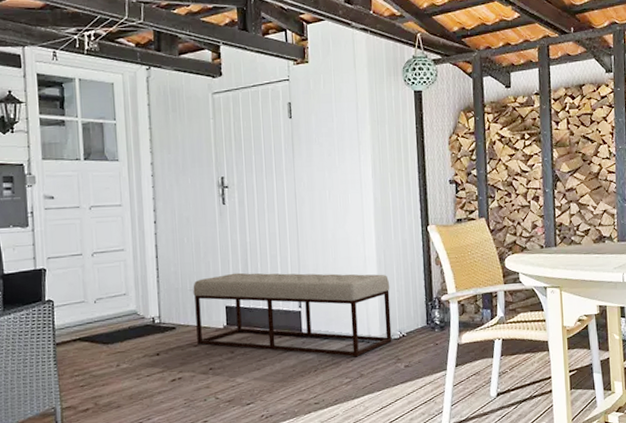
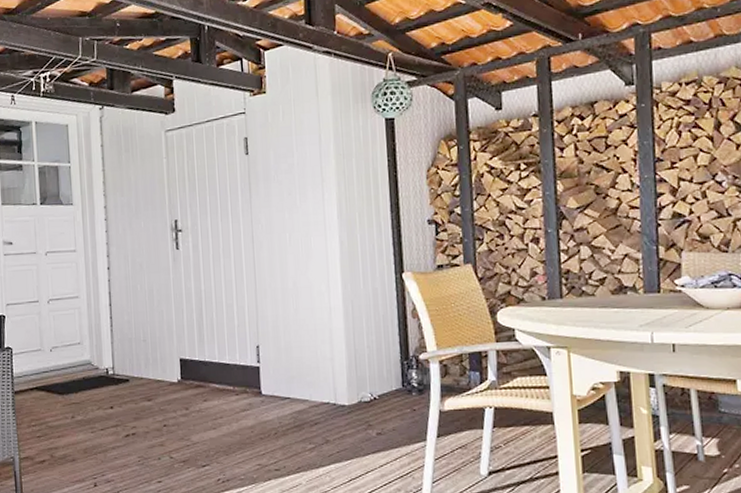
bench: present [193,272,392,358] -> none [146,323,362,421]

